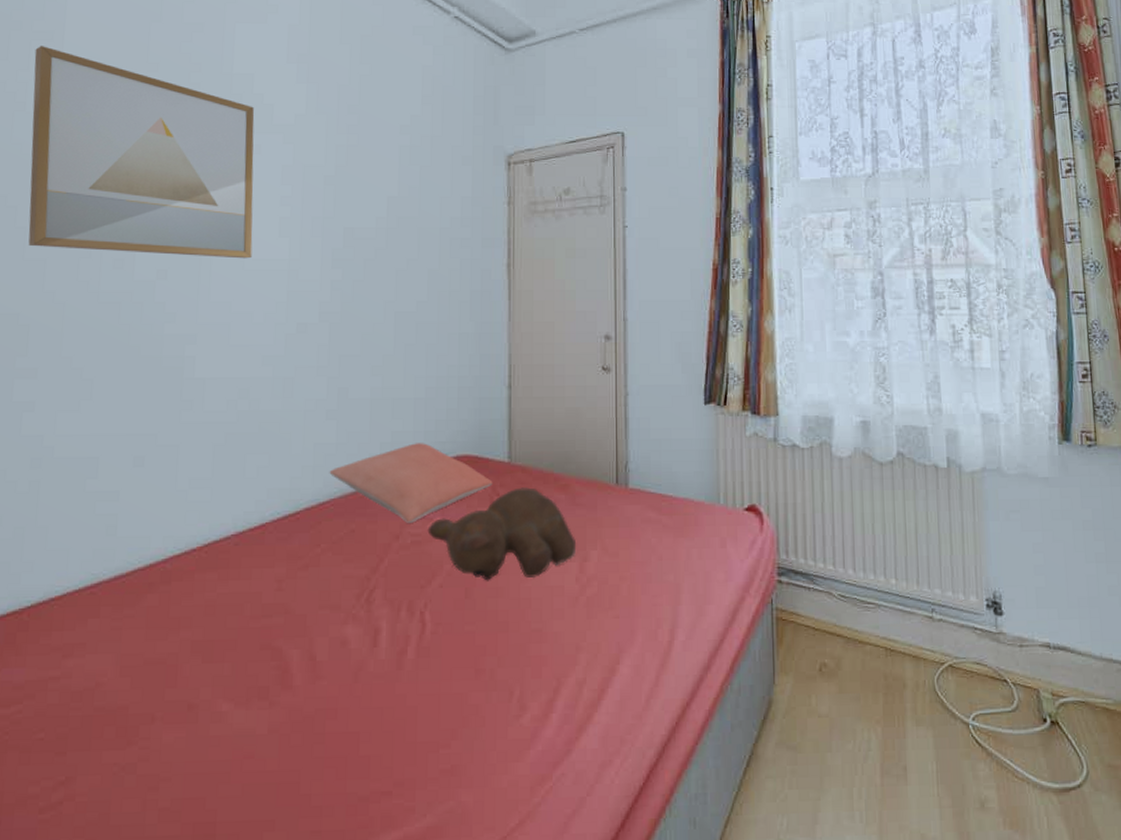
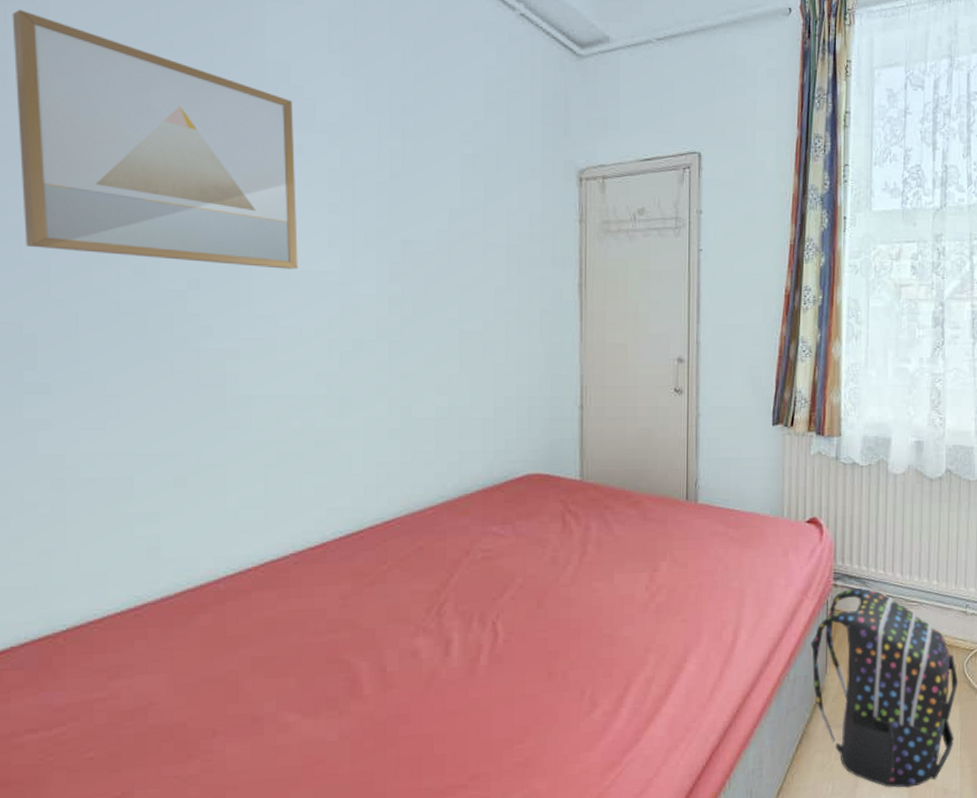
pillow: present [329,443,493,524] -> none [394,462,564,541]
teddy bear: present [427,487,577,581] -> none [498,504,647,592]
backpack: none [755,585,929,829] -> present [810,587,959,788]

